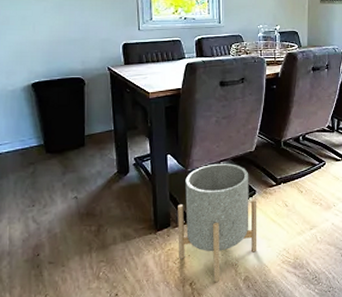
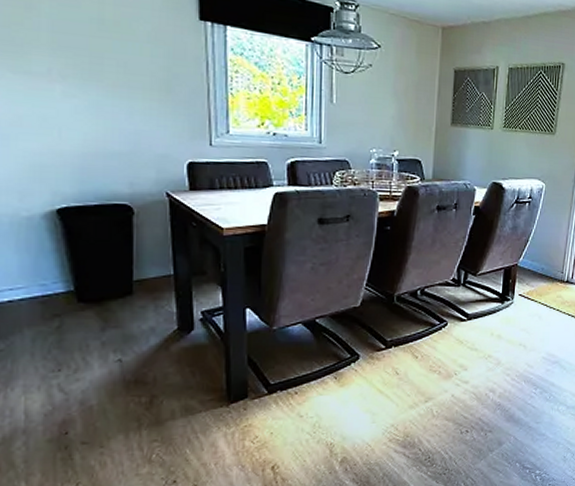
planter: present [178,163,258,282] -> none [257,320,361,465]

